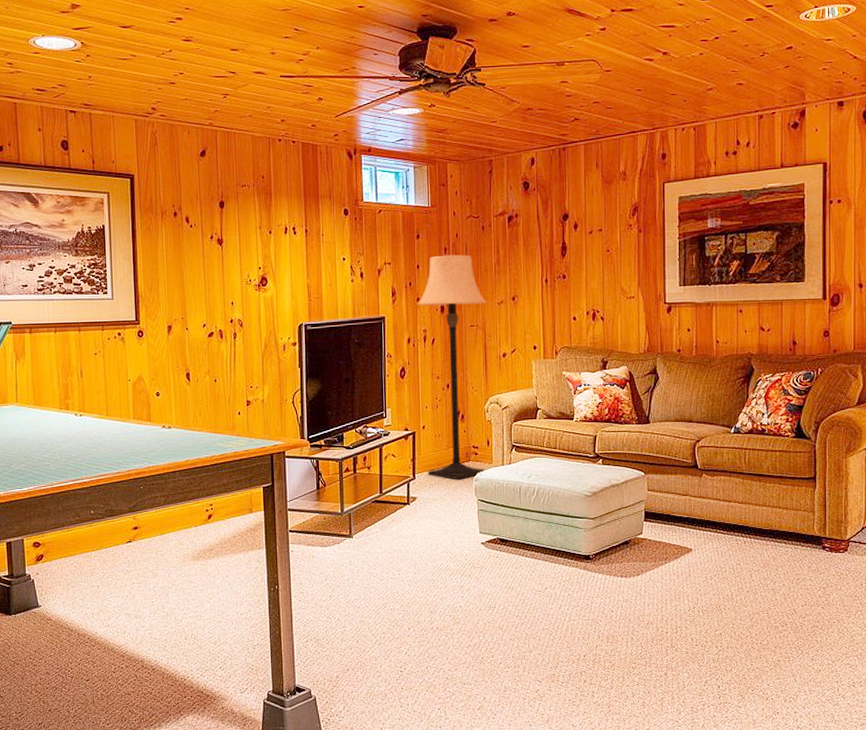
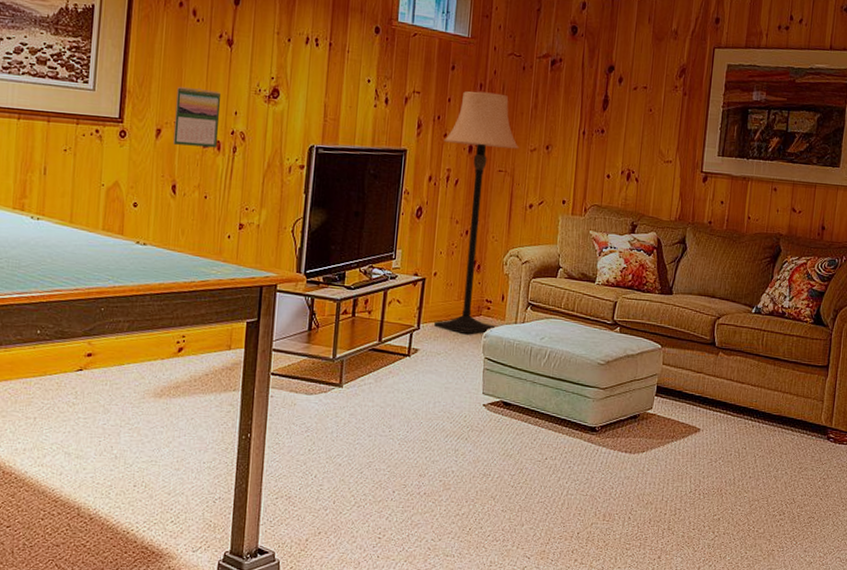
calendar: none [181,285,220,337] -> present [173,87,220,148]

